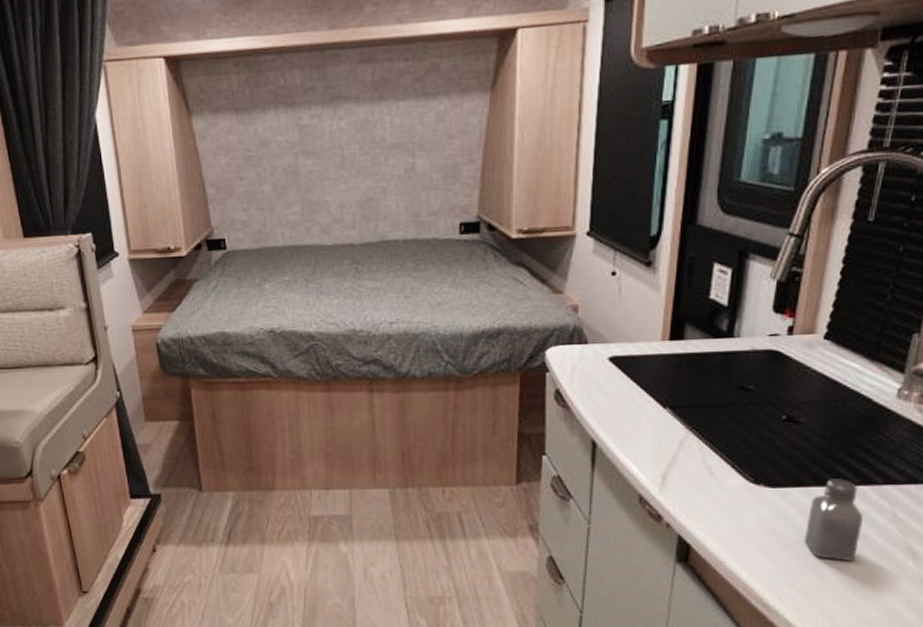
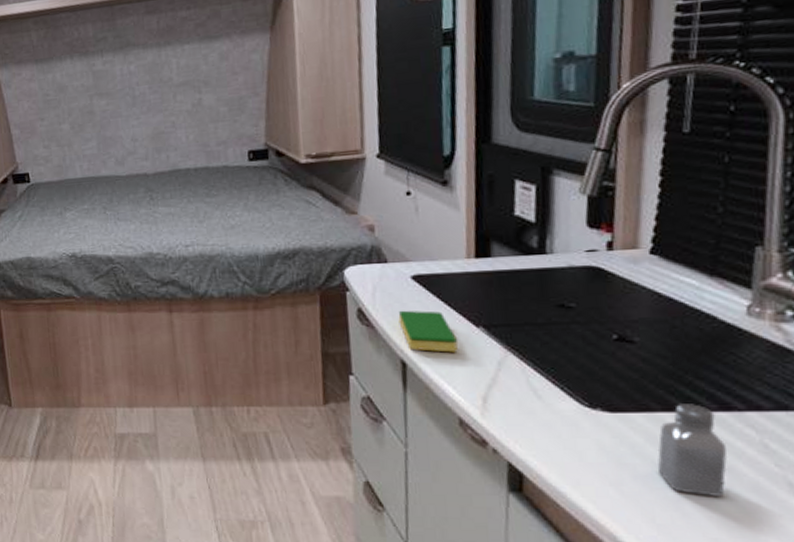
dish sponge: none [593,391,645,433] -> present [398,310,458,353]

